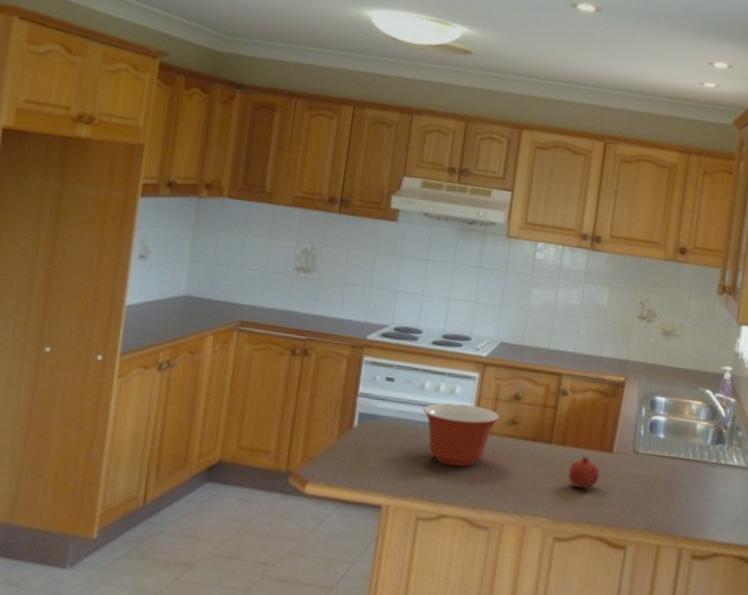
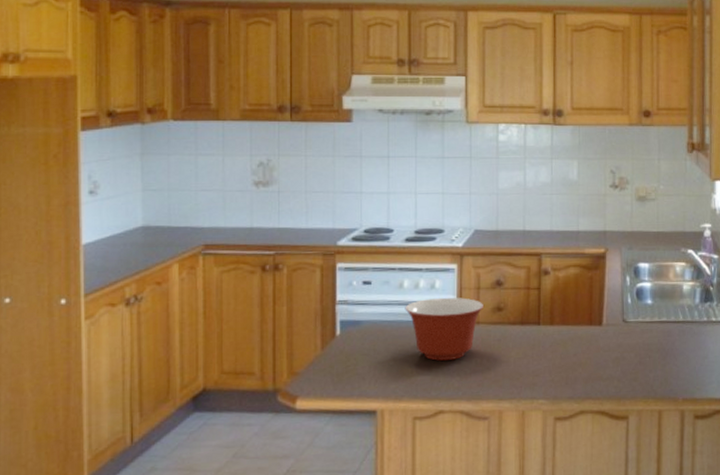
fruit: present [568,455,601,489] -> none [560,331,593,365]

